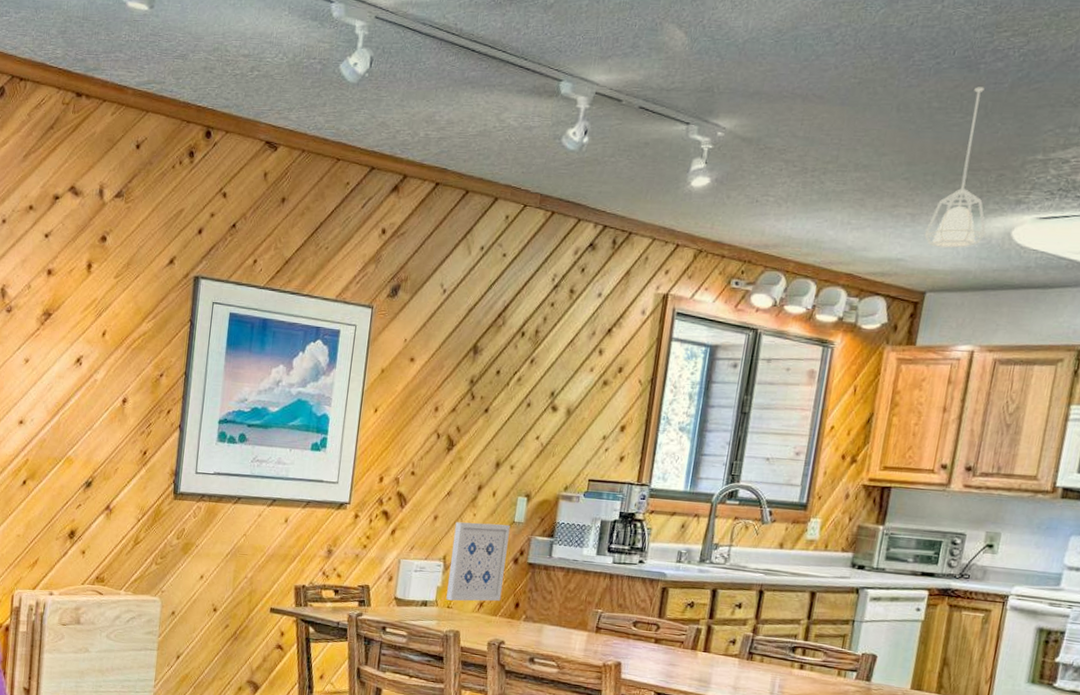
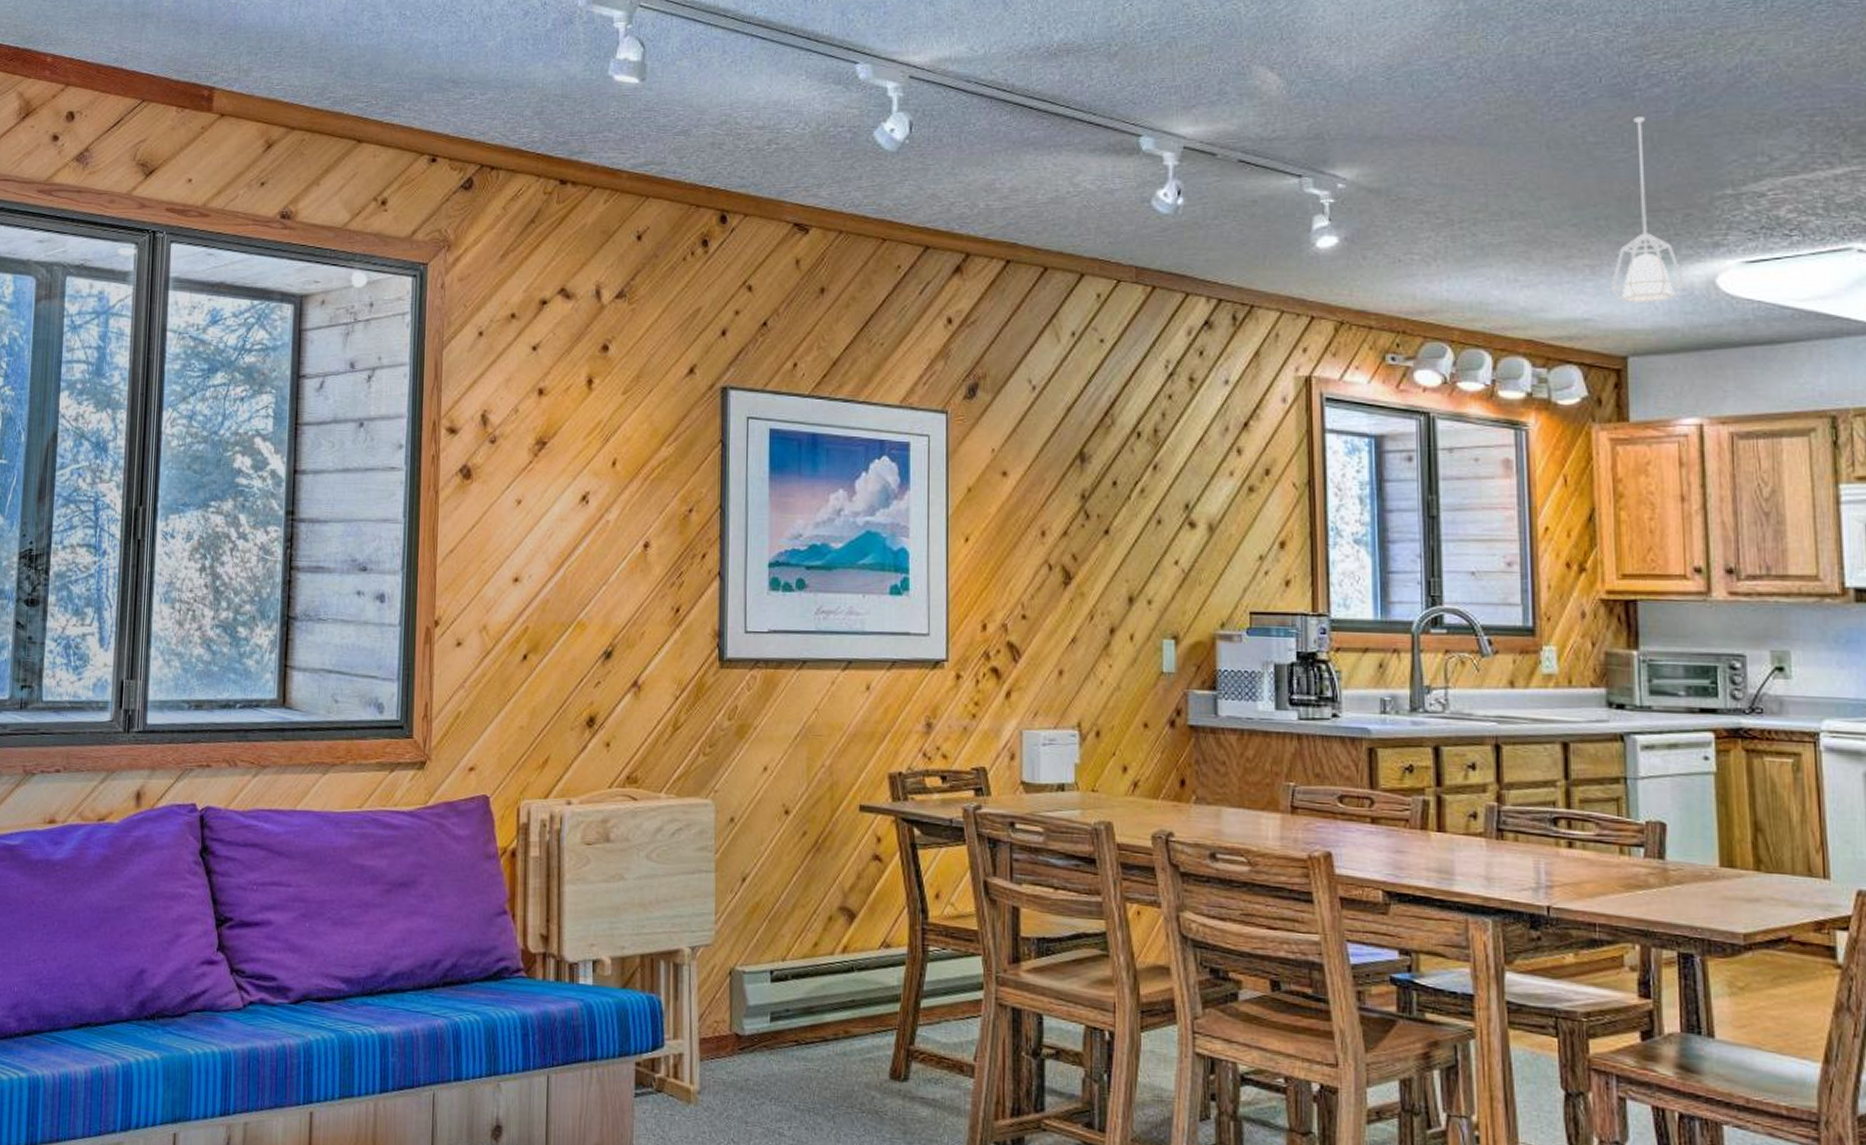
wall art: present [446,522,510,601] -> none [1087,676,1161,782]

